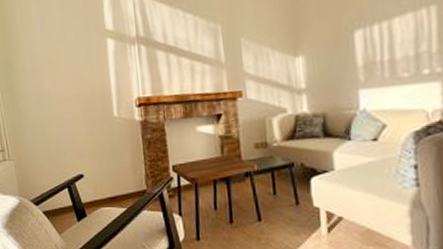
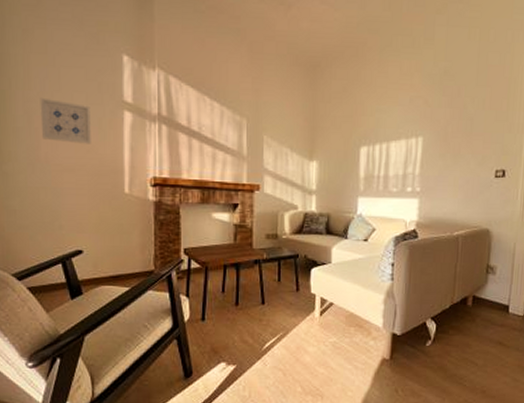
wall art: none [40,40,82,77] -> present [40,97,91,144]

